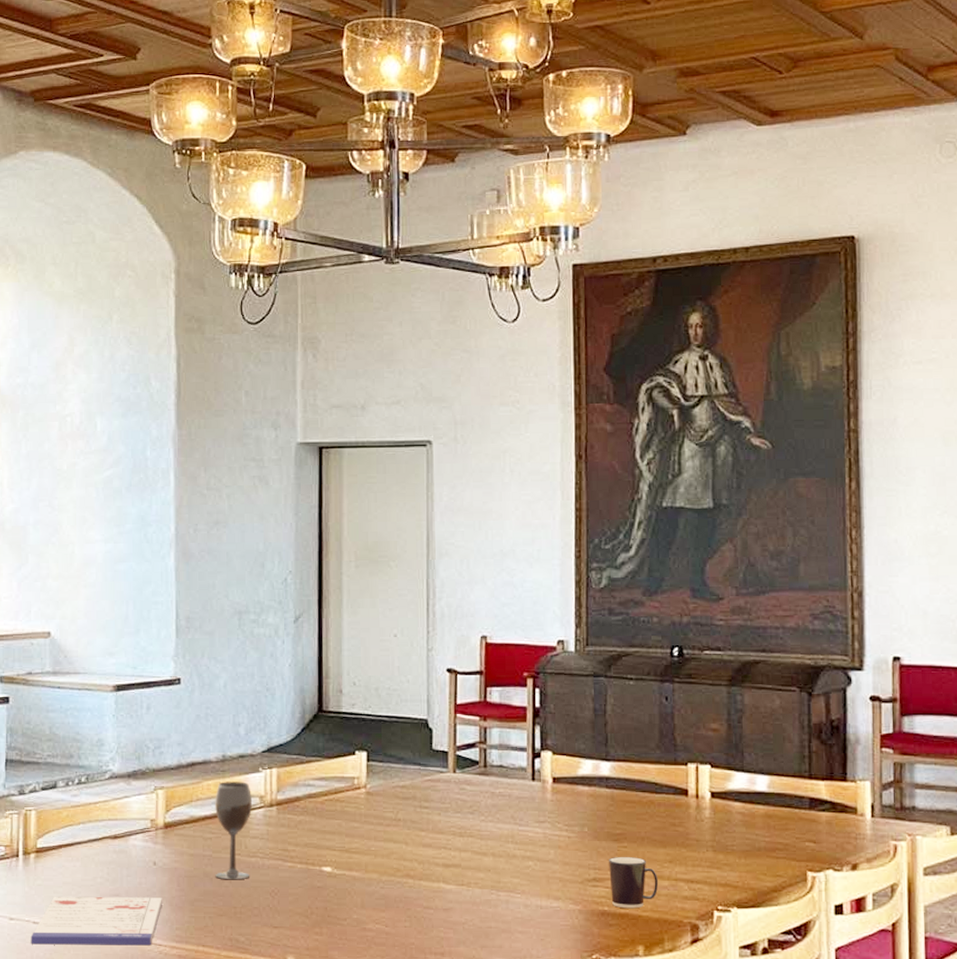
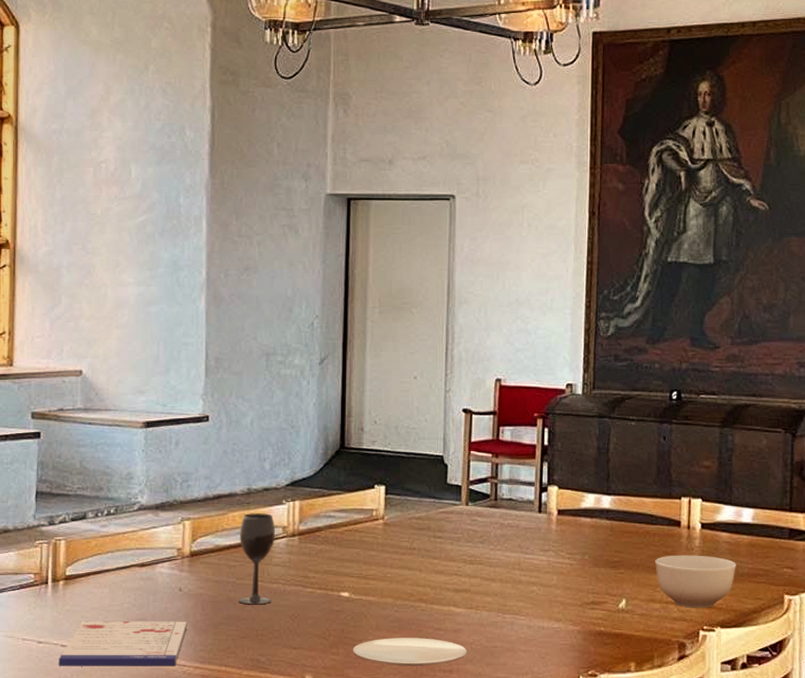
plate: none [337,916,459,948] -> present [353,638,467,667]
mug: present [608,857,659,909] -> none [605,582,651,629]
bowl: none [661,827,752,886] -> present [655,555,736,608]

